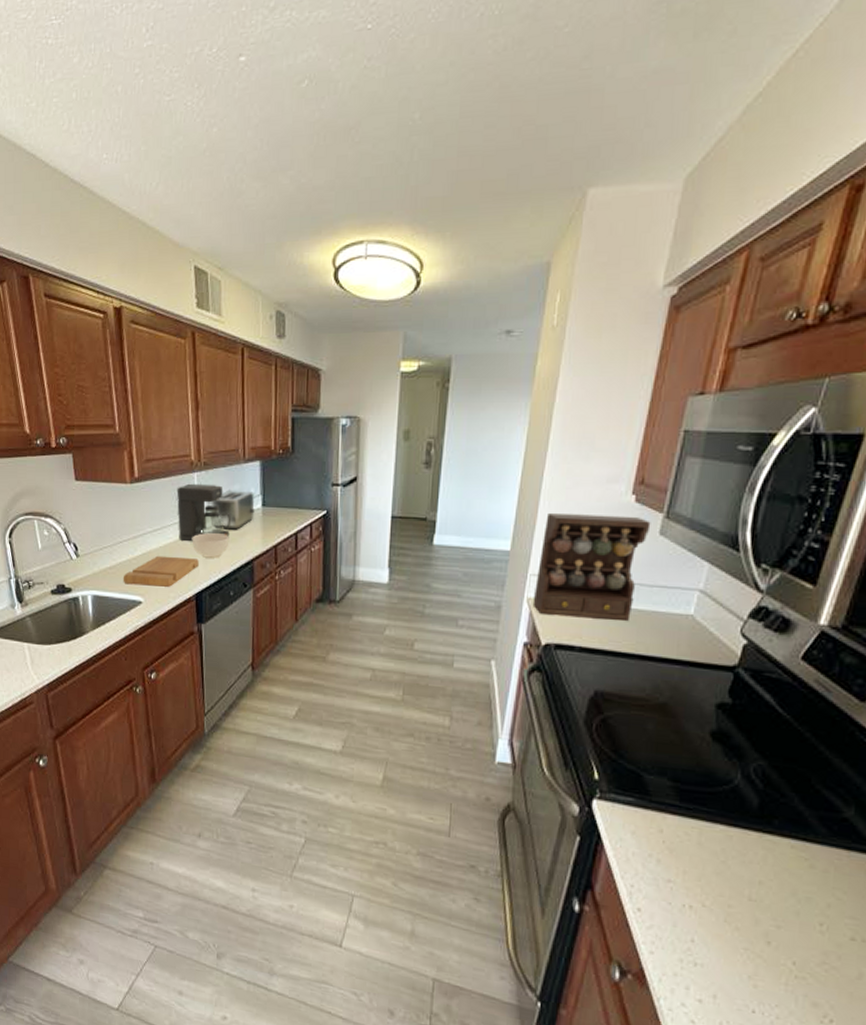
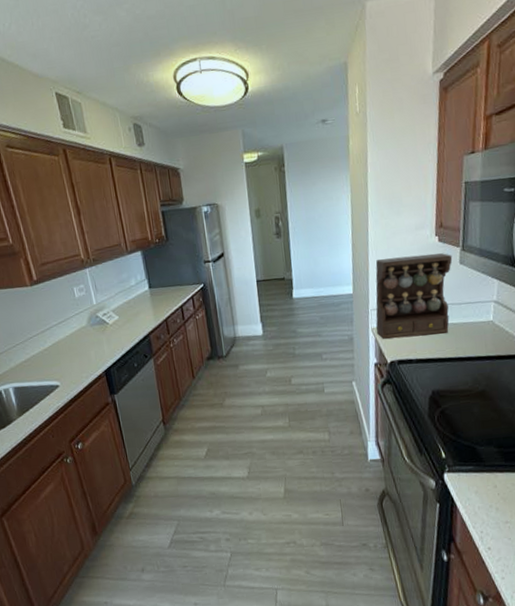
cutting board: present [122,555,199,587] -> none [38,341,103,372]
coffee maker: present [177,483,232,541] -> none [73,276,126,328]
bowl: present [192,533,230,558] -> none [93,316,126,339]
toaster: present [210,490,255,530] -> none [104,277,144,313]

